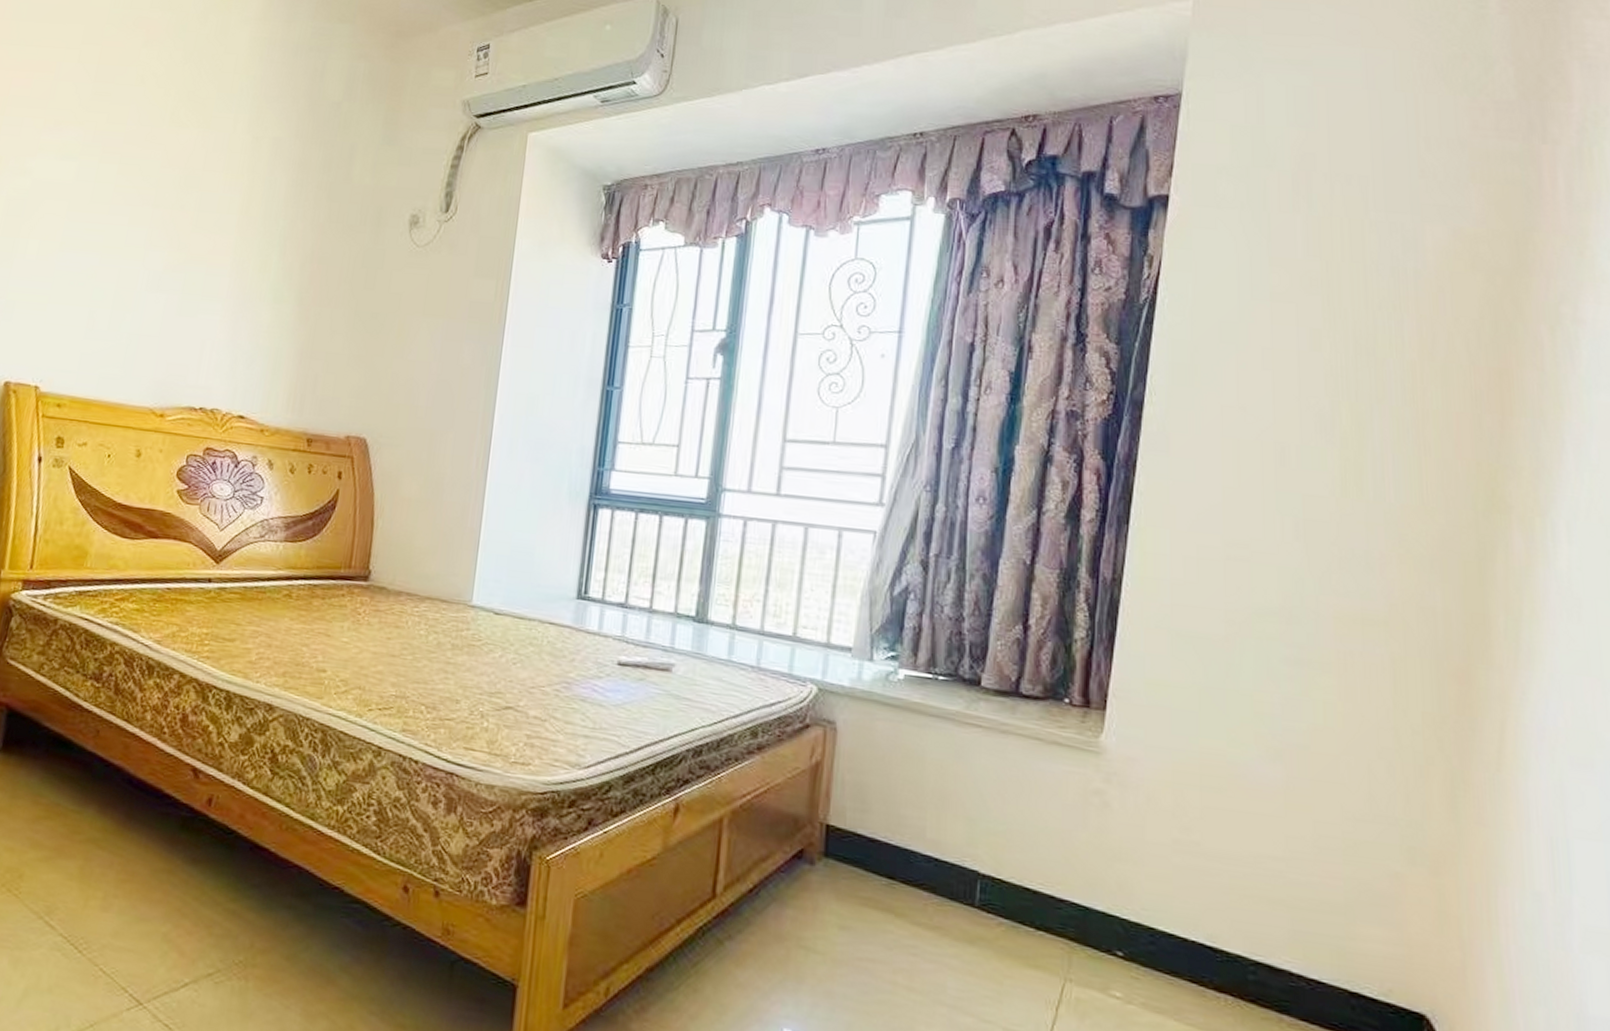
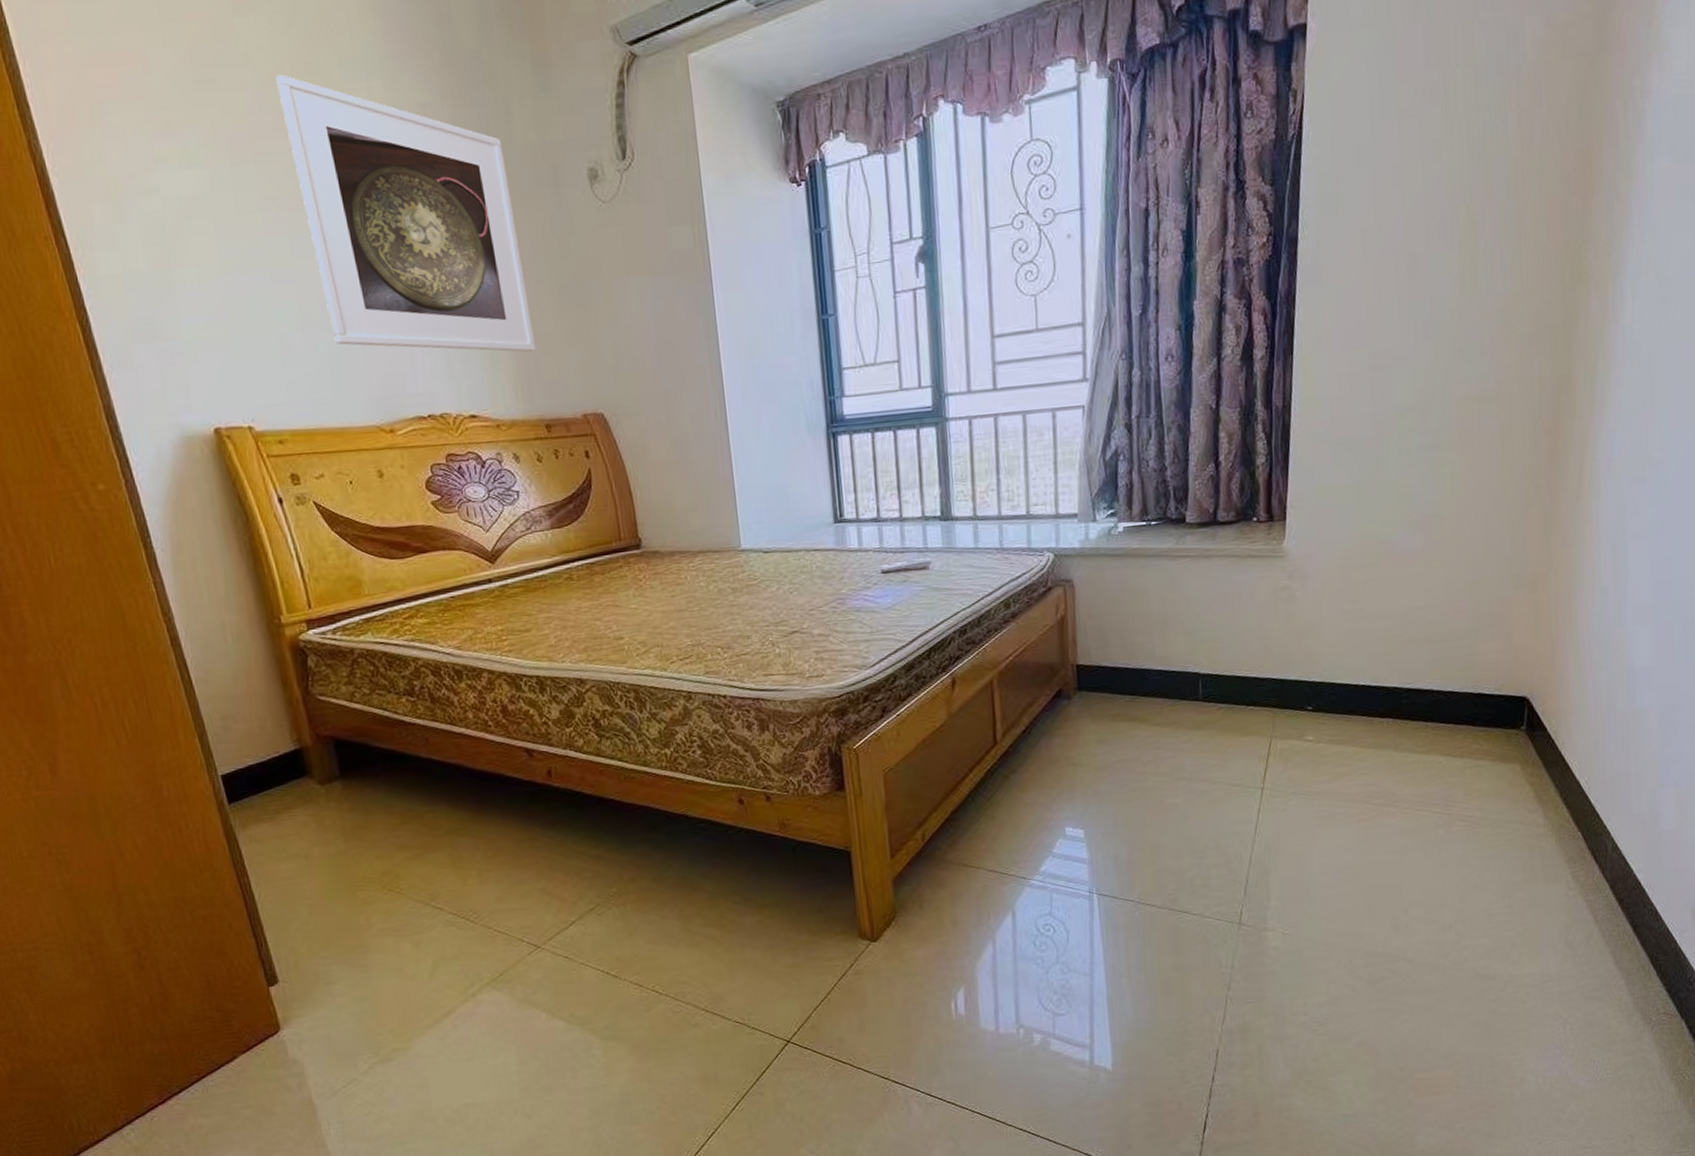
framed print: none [137,97,339,369] -> present [275,74,536,353]

